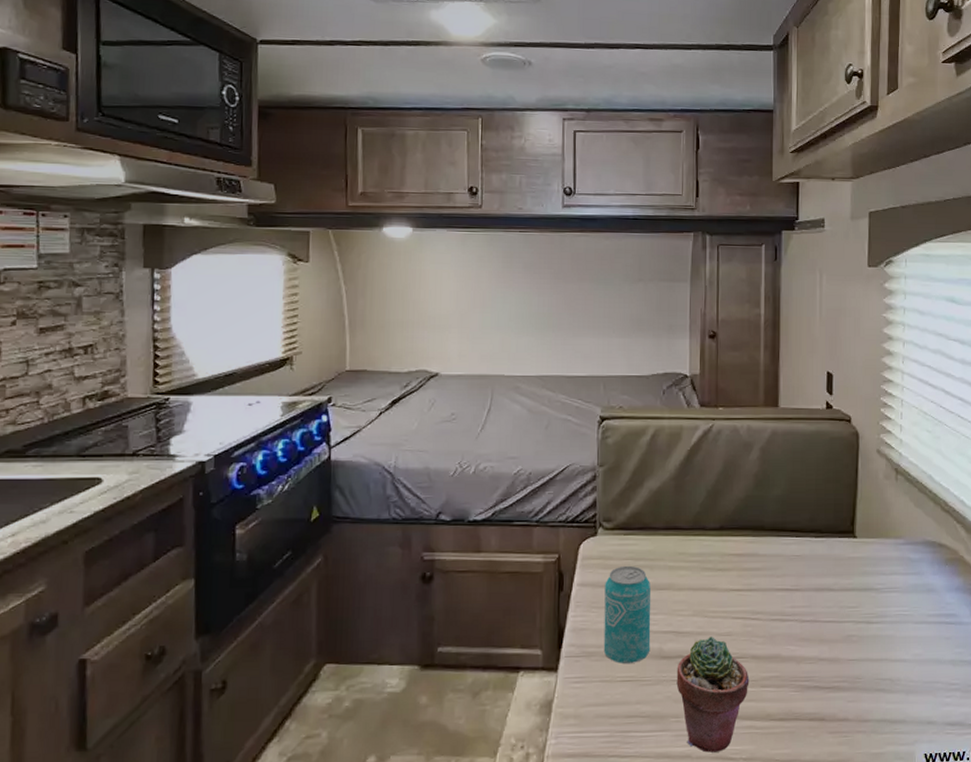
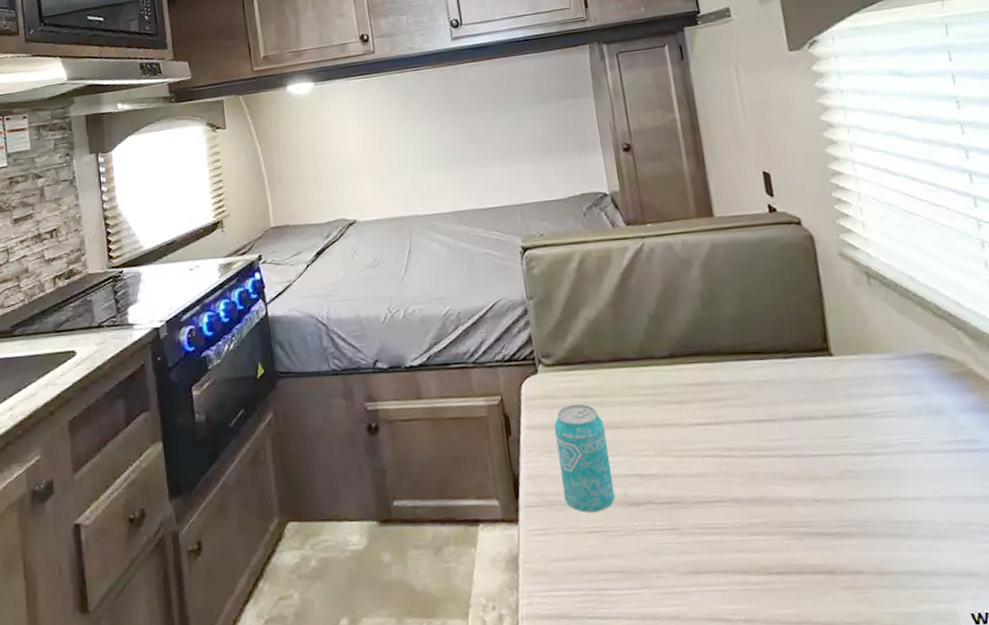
potted succulent: present [676,637,750,753] -> none [648,478,735,613]

